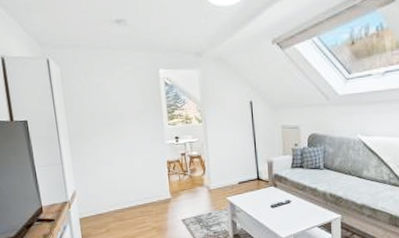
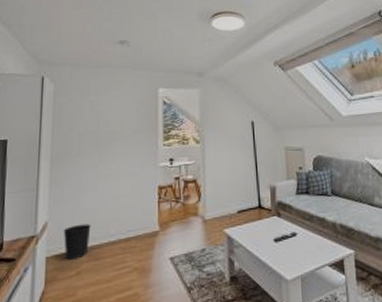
wastebasket: none [89,192,113,221] -> present [63,224,91,260]

